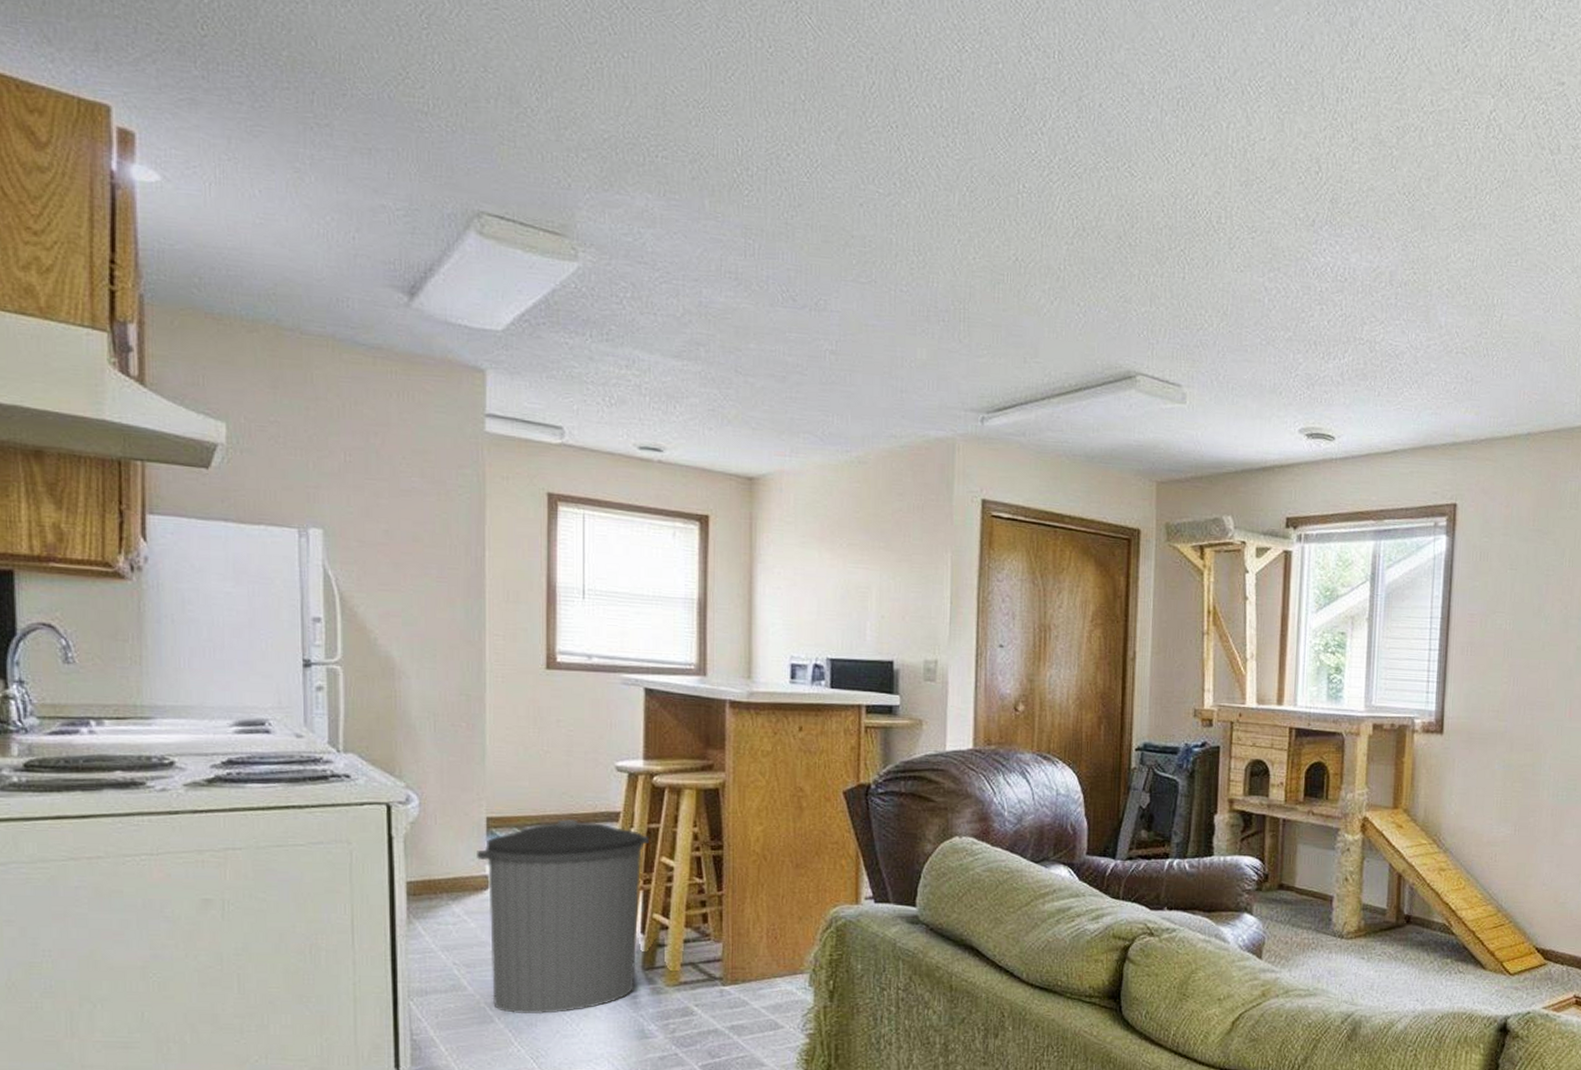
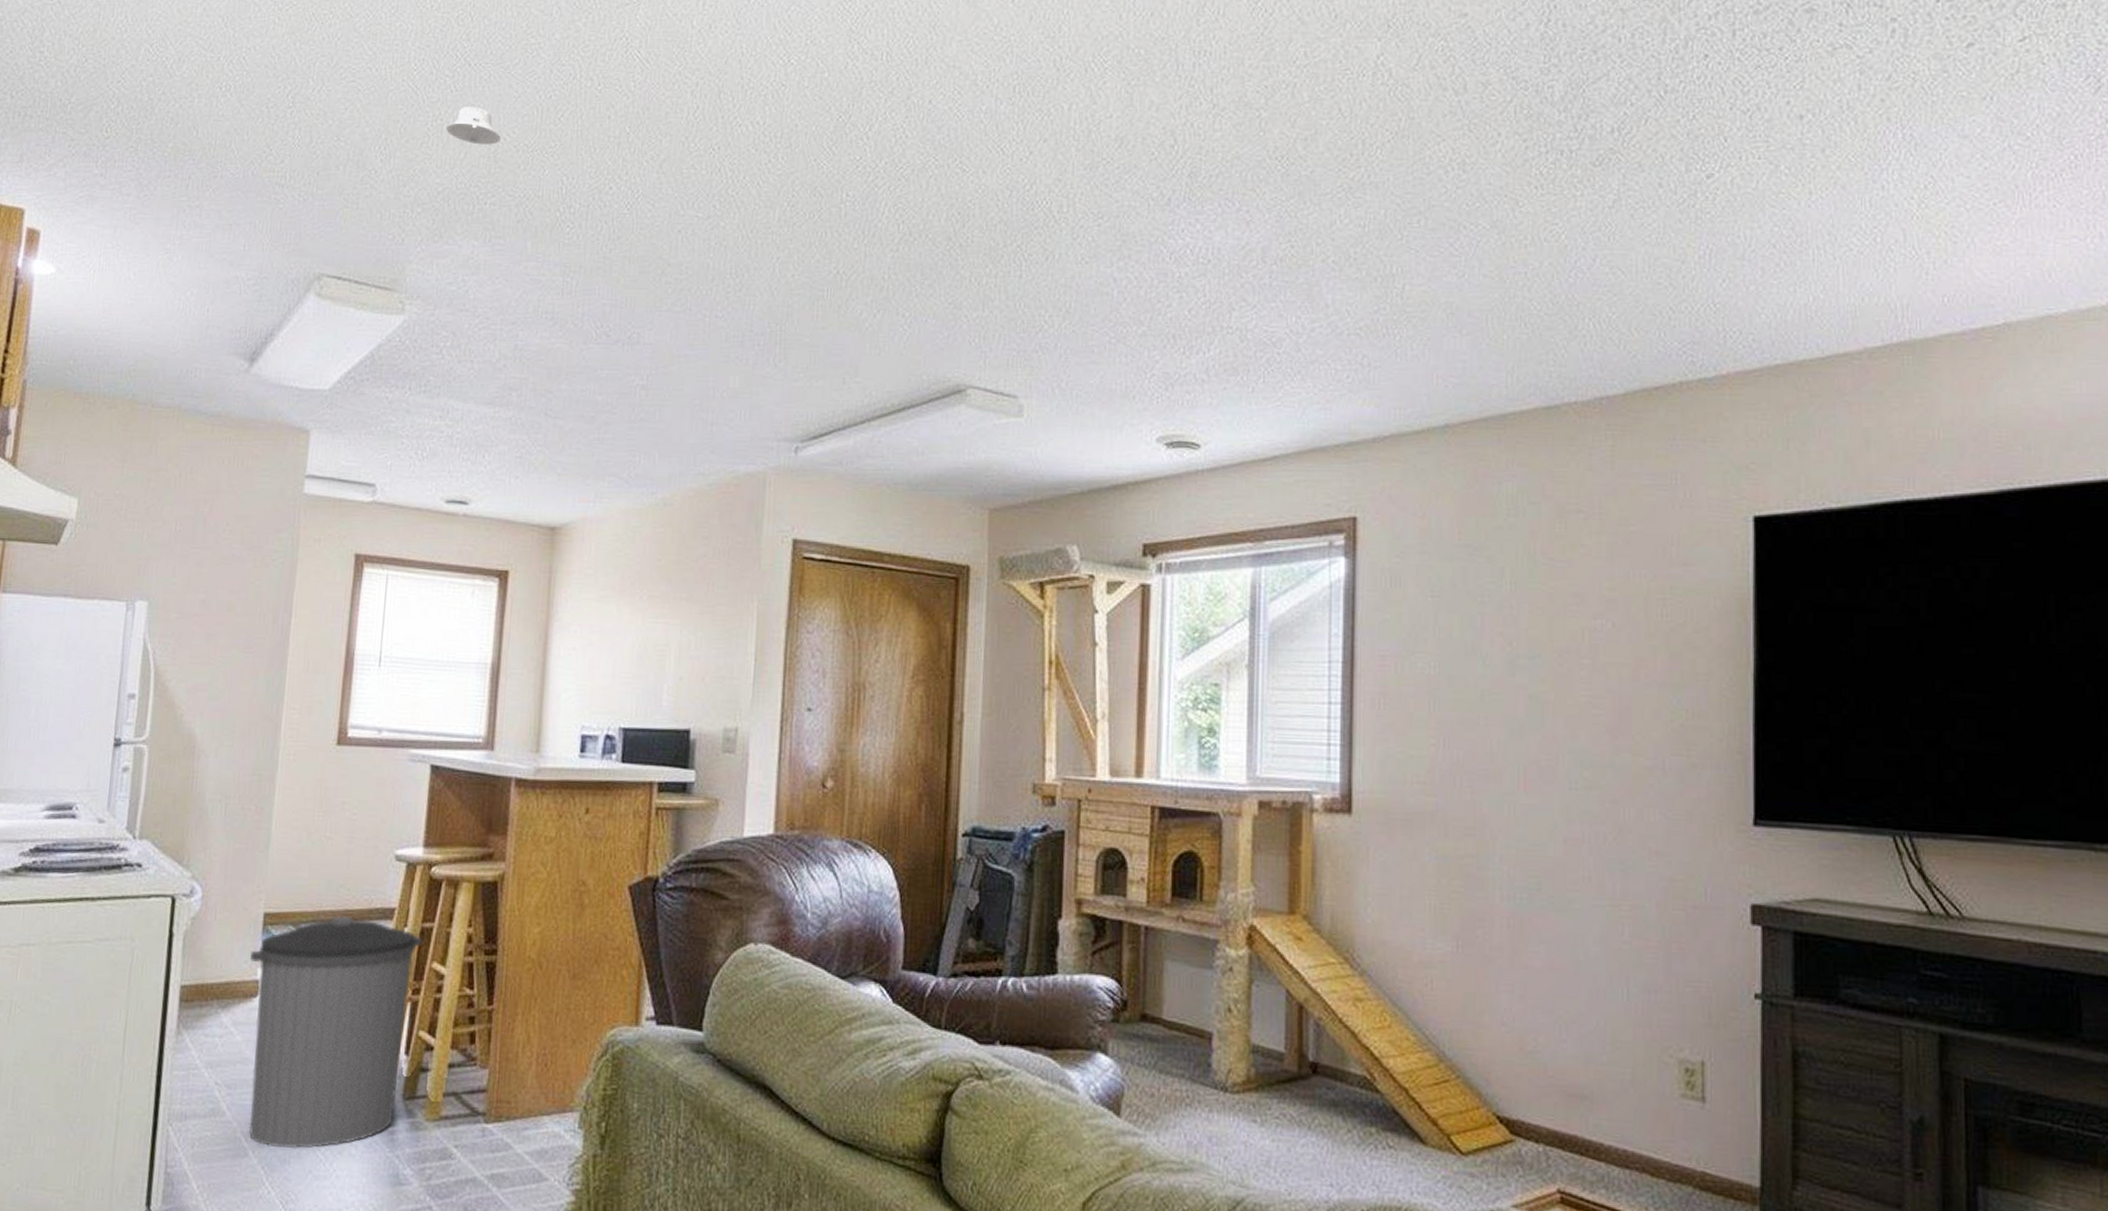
recessed light: none [607,52,668,96] -> present [446,106,501,145]

